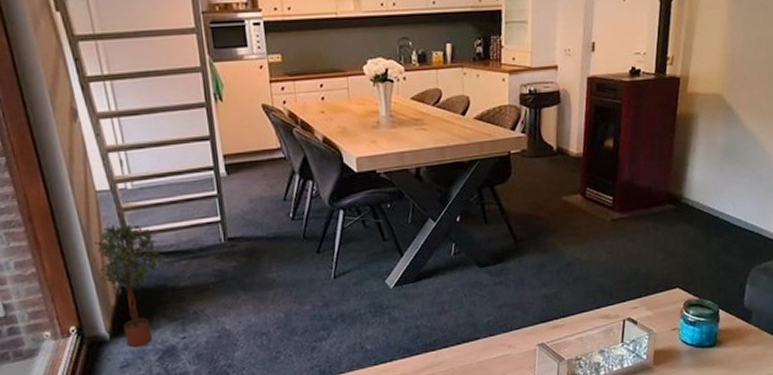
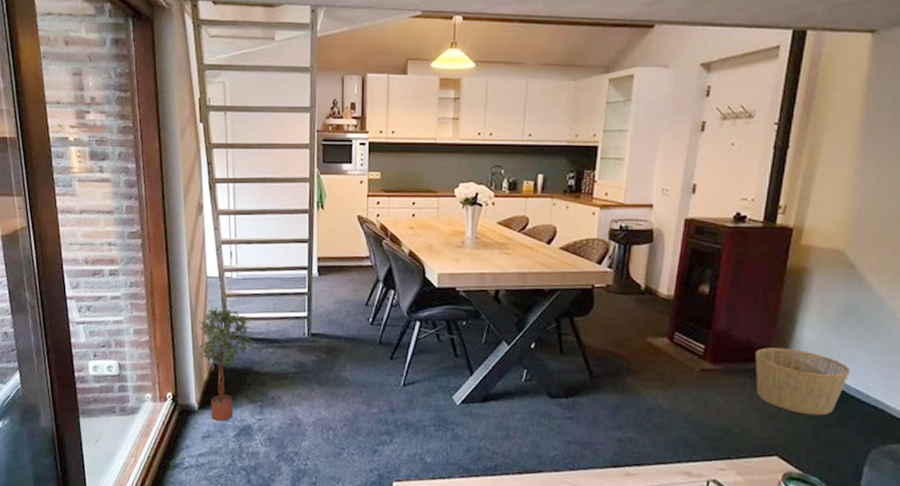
basket: none [655,189,732,248] -> present [755,347,850,416]

